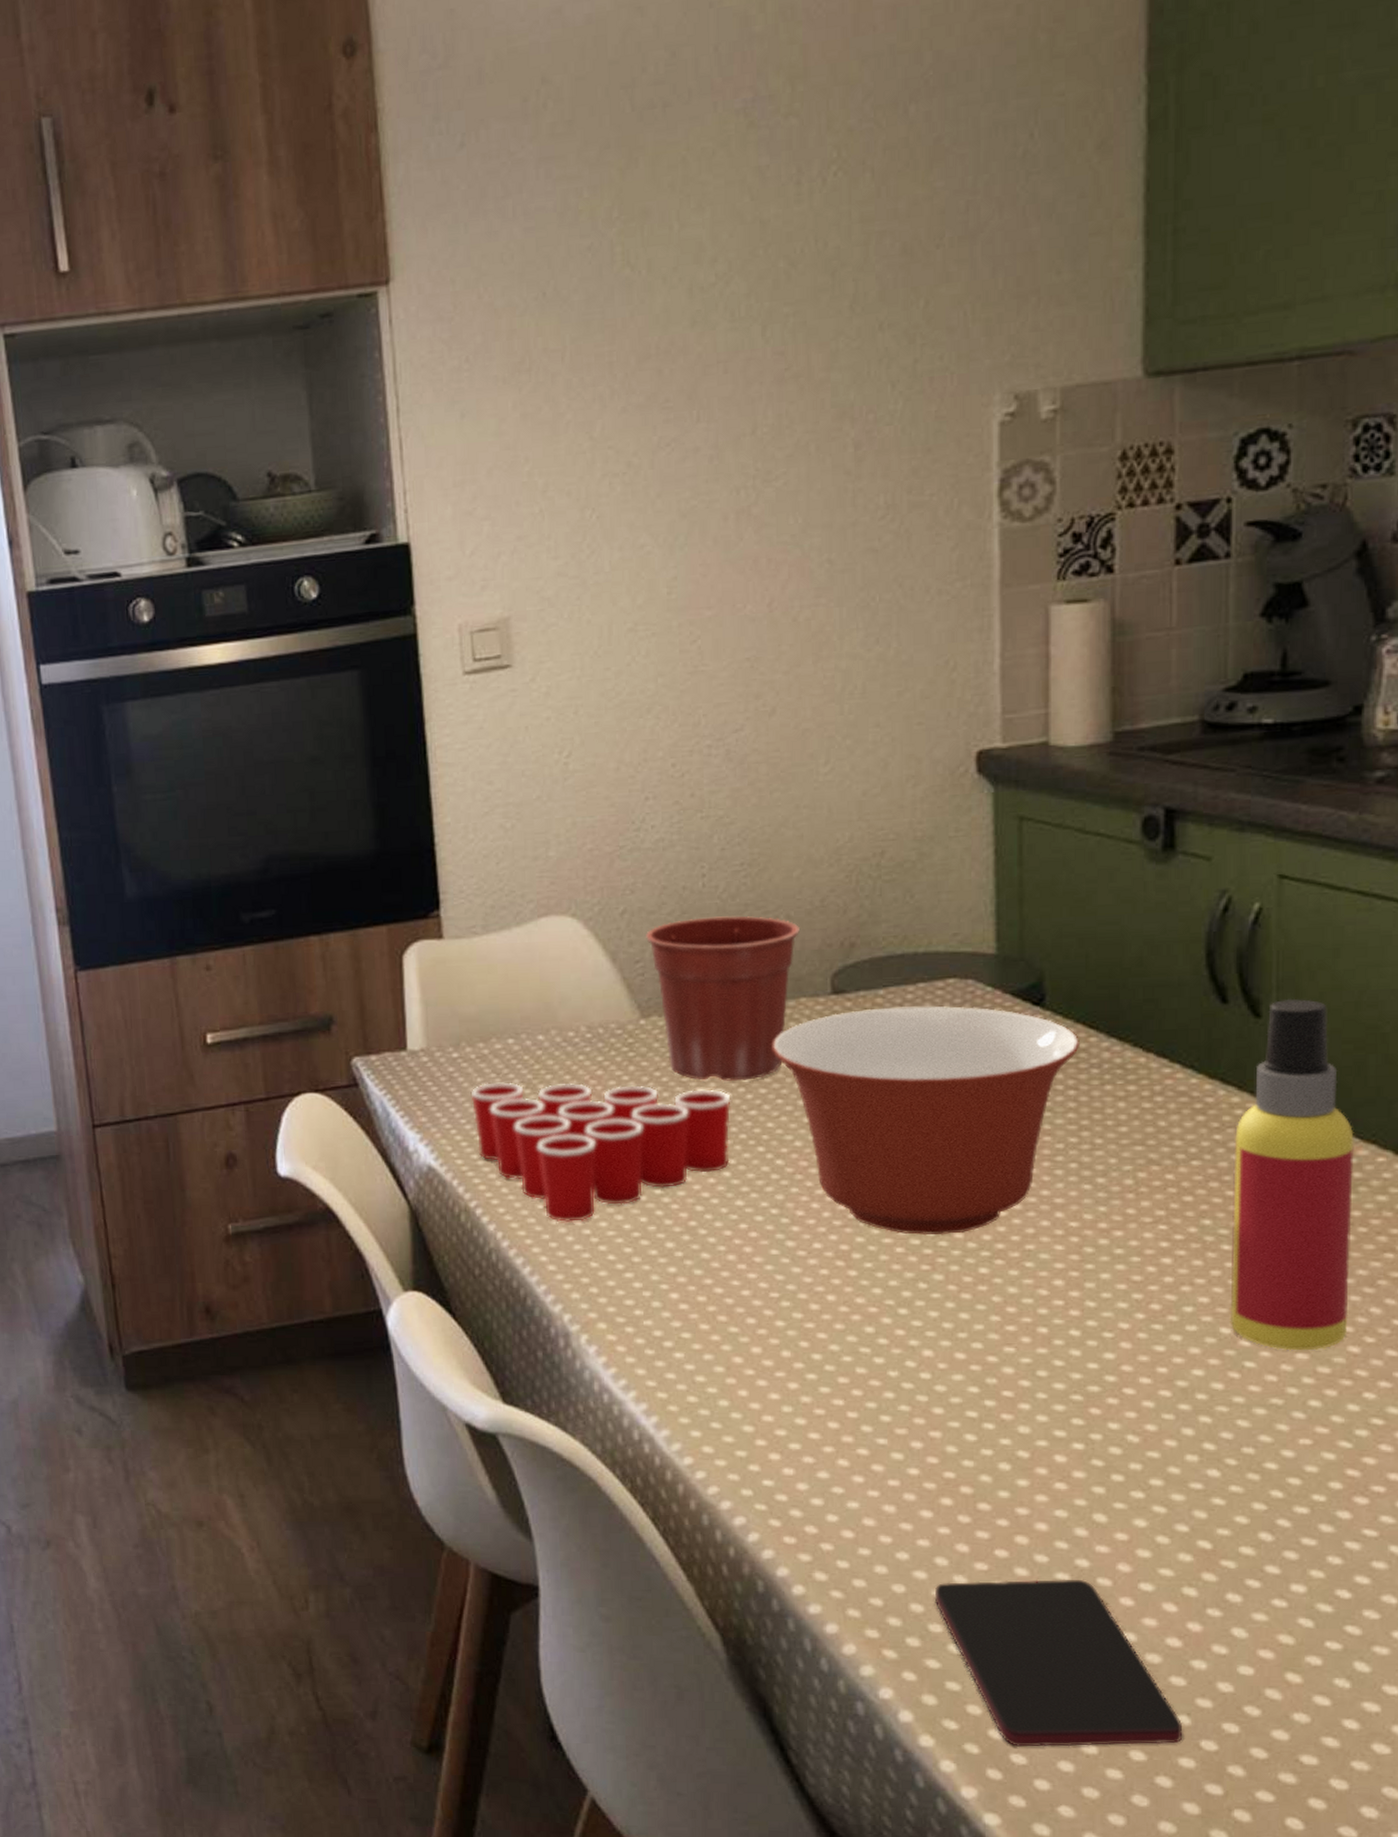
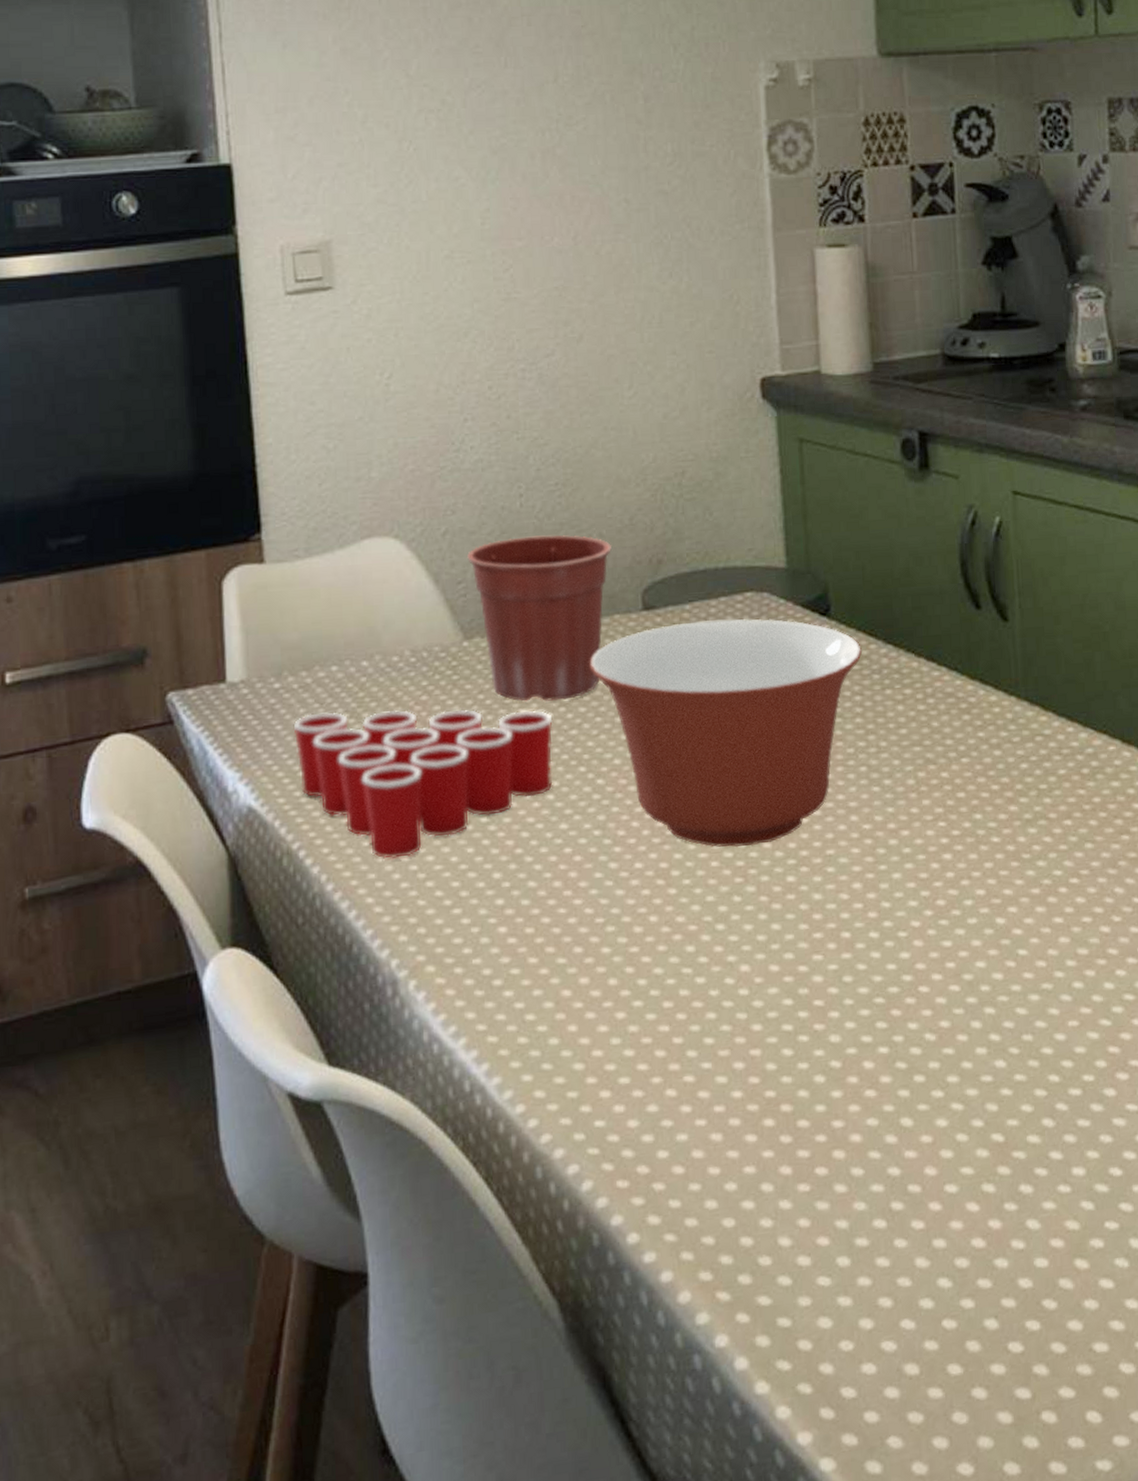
smartphone: present [935,1579,1183,1747] -> none [763,1189,992,1379]
spray bottle: present [1229,998,1354,1351] -> none [995,603,1098,936]

